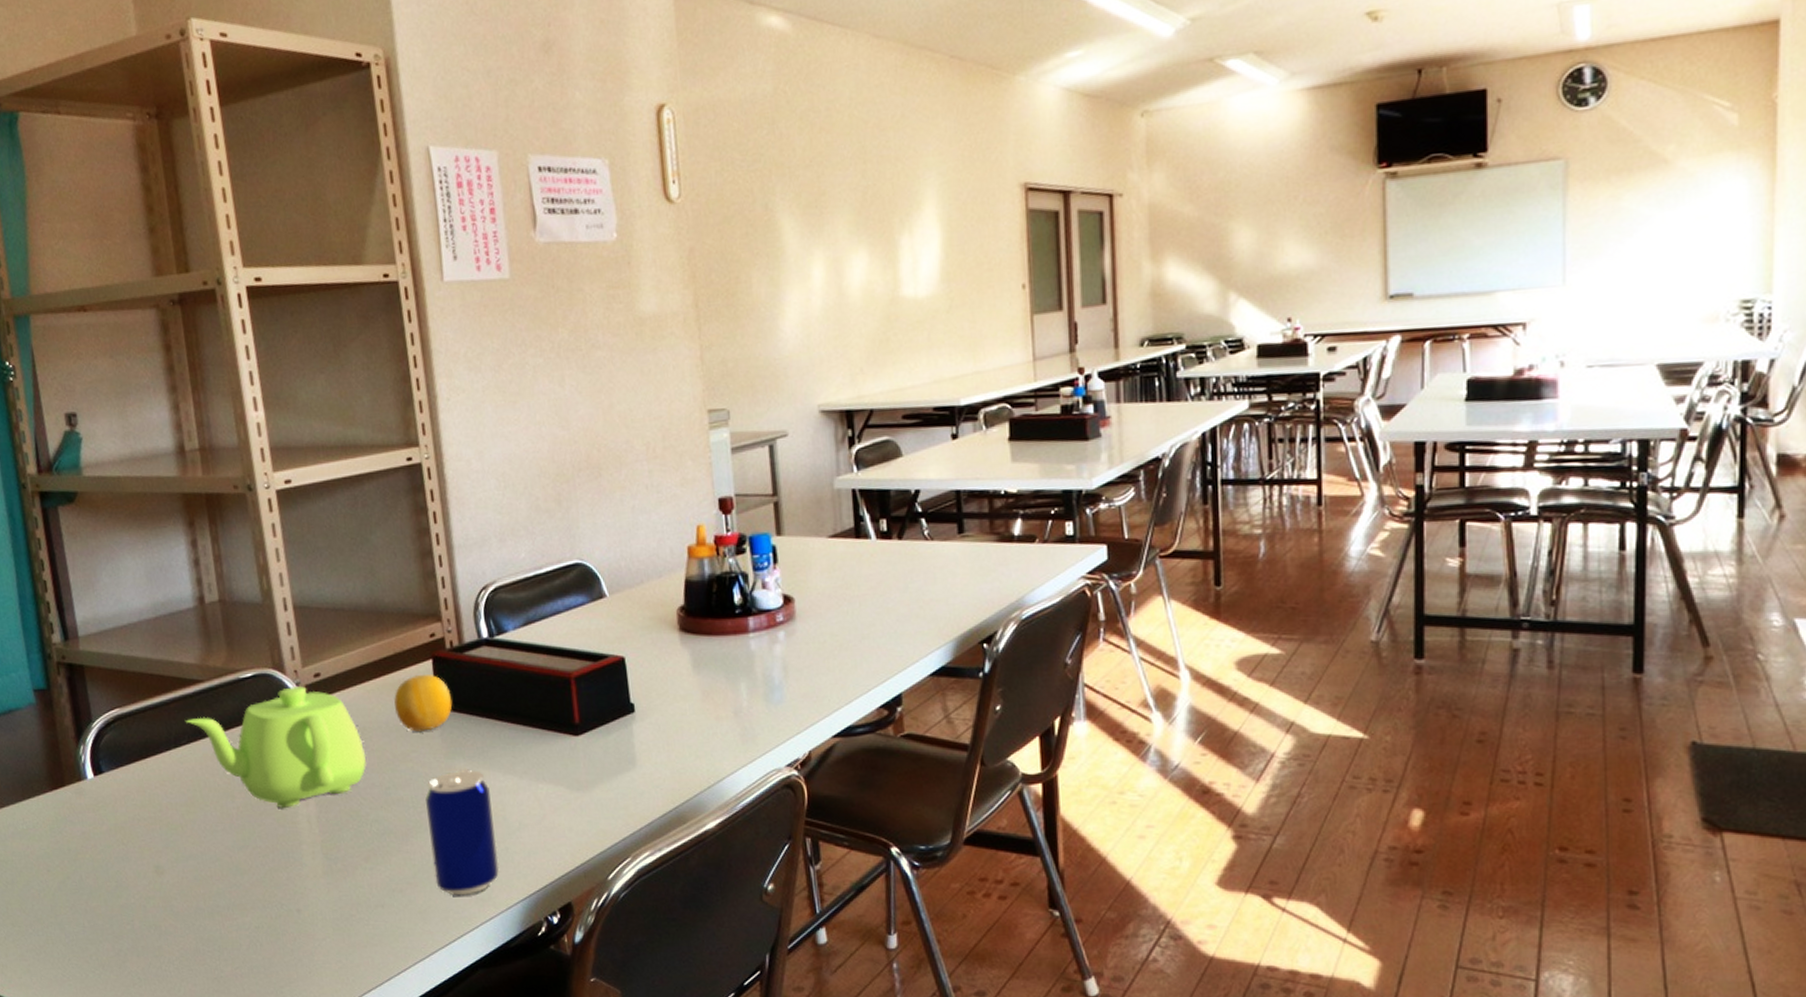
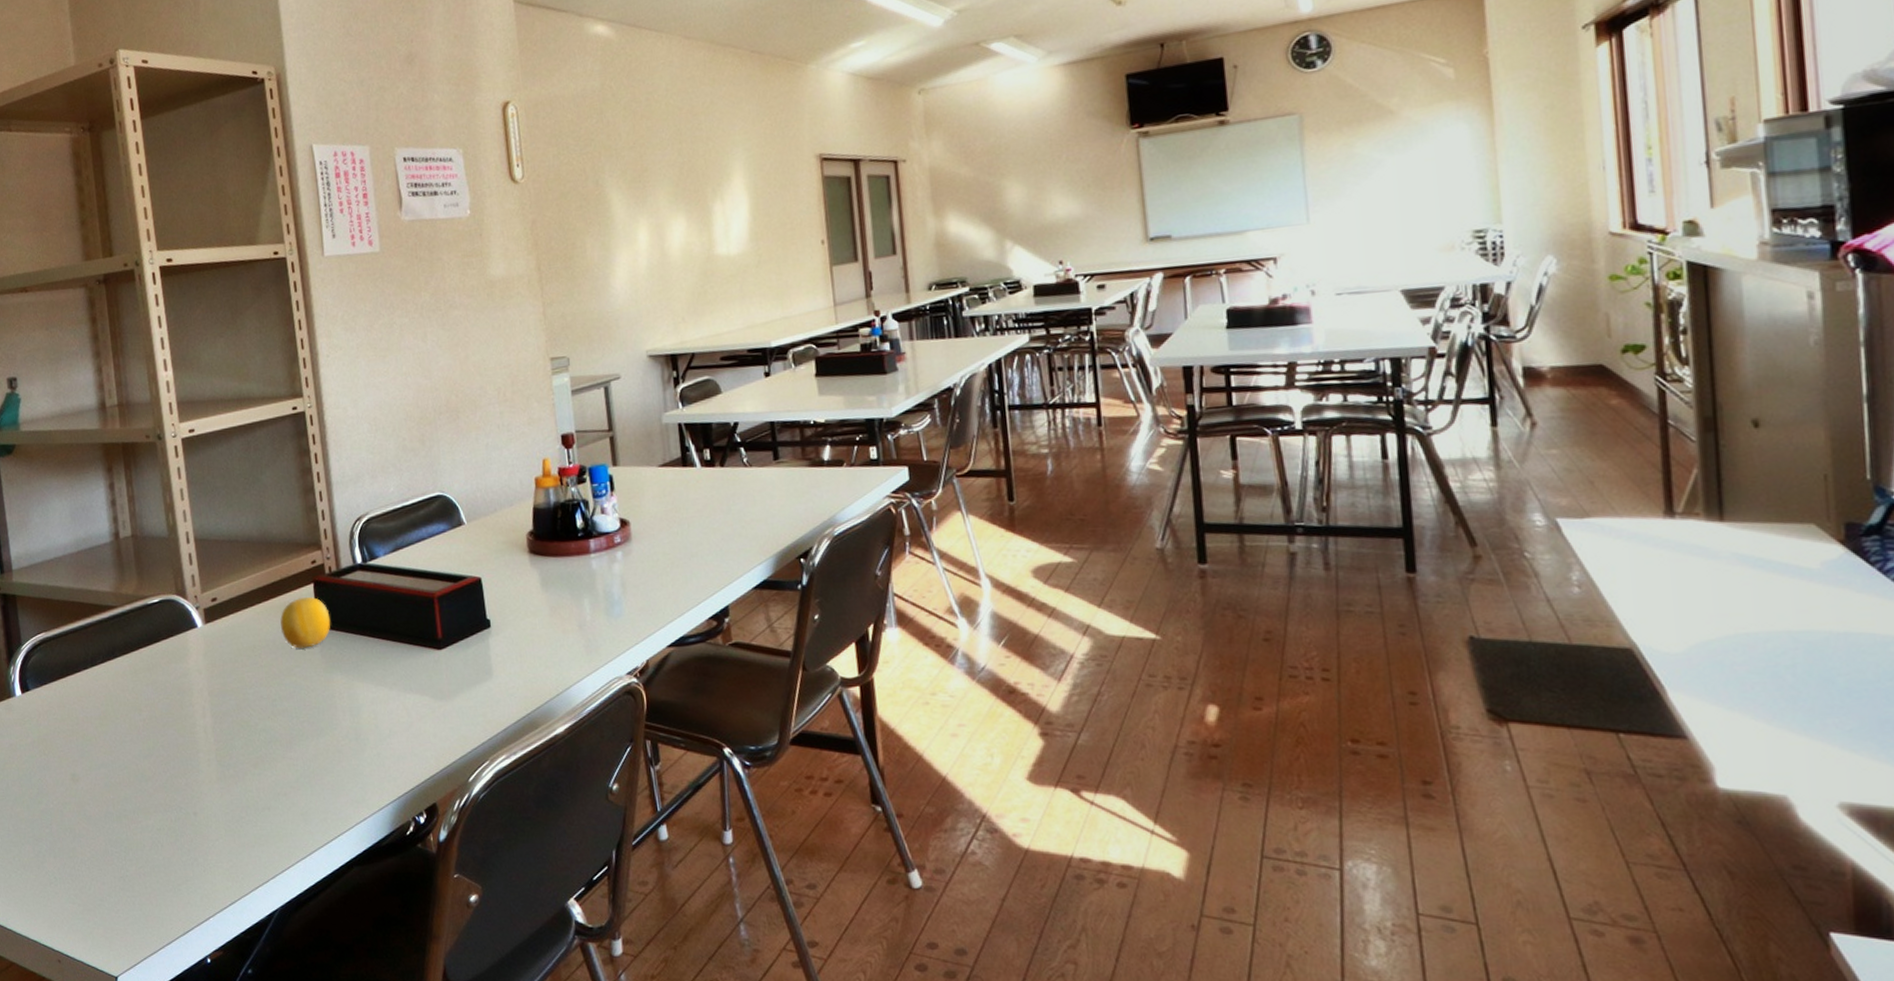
teapot: present [184,686,367,809] -> none [100,610,257,721]
beer can: present [425,768,500,896] -> none [307,680,372,799]

